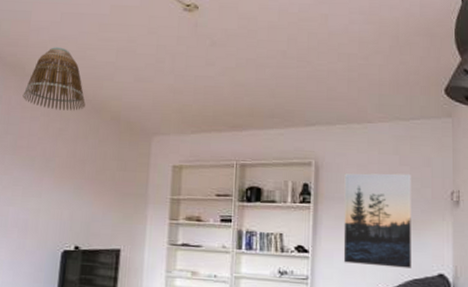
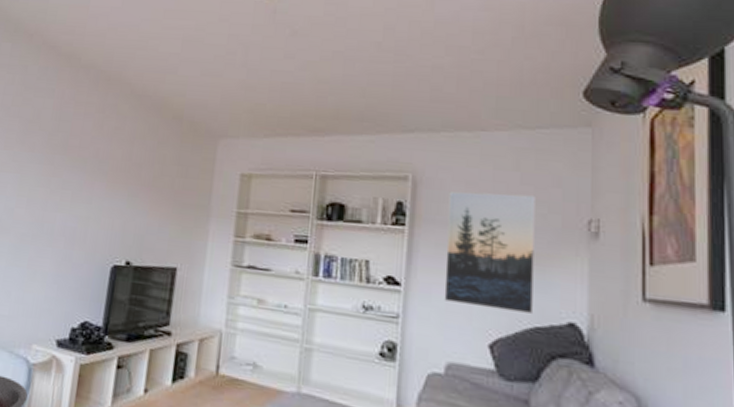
lamp shade: present [22,47,85,111] -> none [76,35,145,108]

